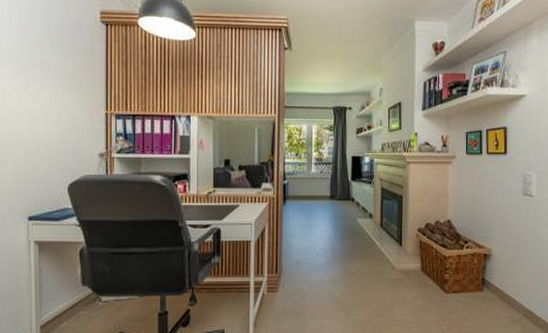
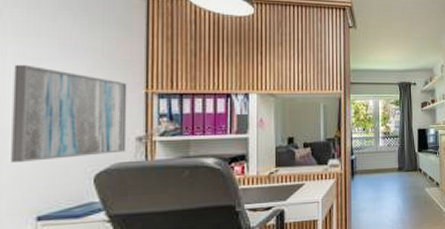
wall art: none [10,87,92,170] -> present [11,64,128,162]

